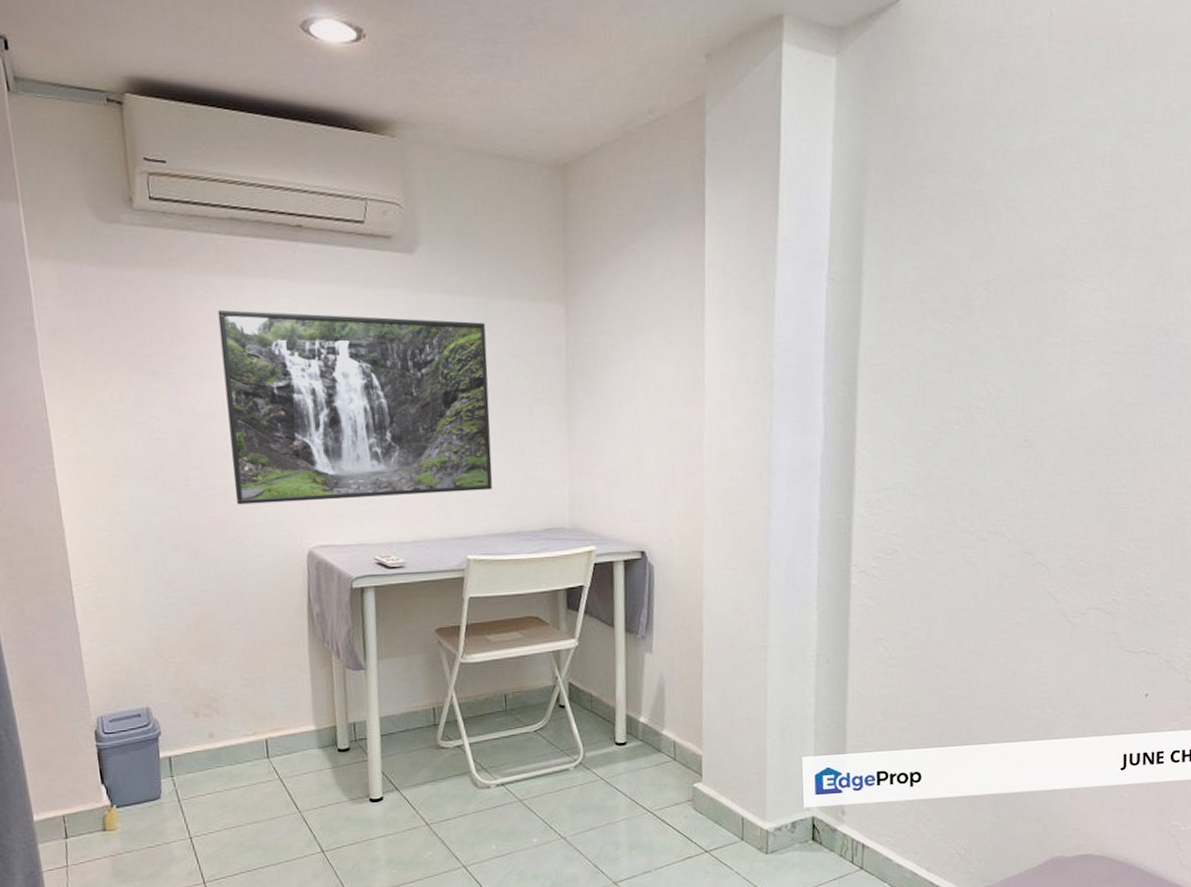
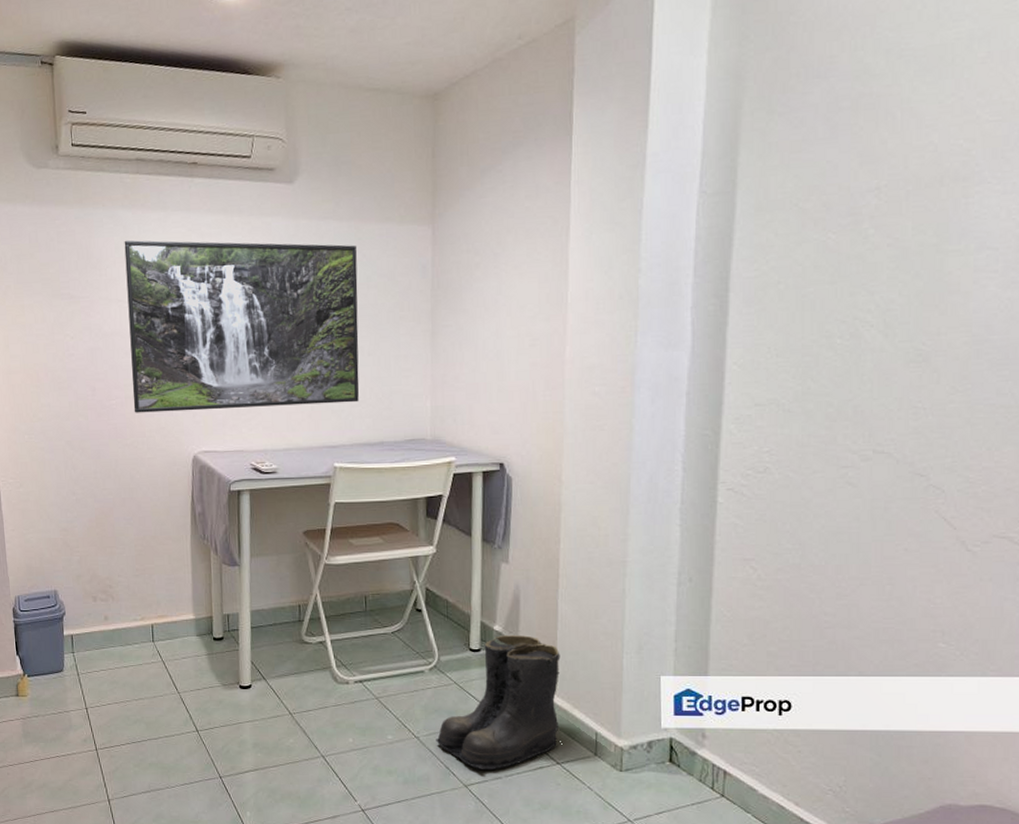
boots: none [583,725,707,865] -> present [436,634,560,770]

